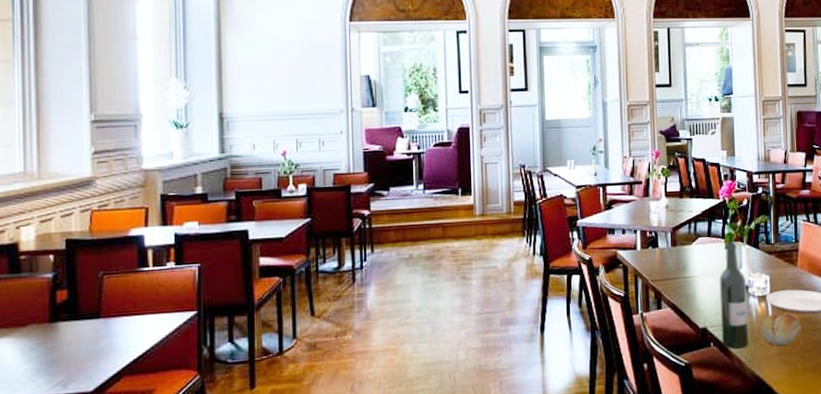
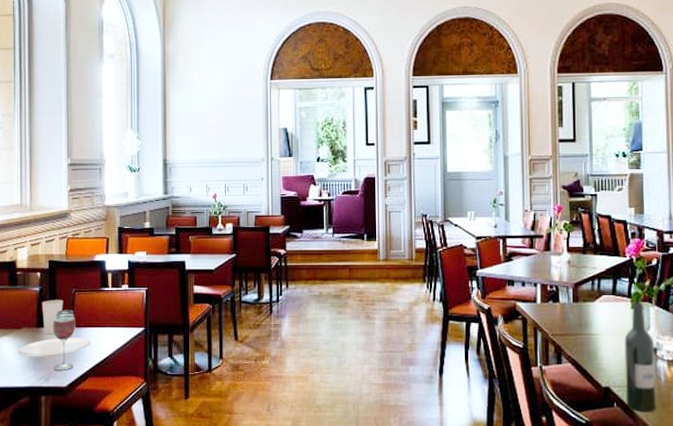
plate: none [21,329,126,361] -> present [17,337,91,357]
cup: none [56,286,87,331] -> present [42,300,64,335]
wineglass: none [72,297,106,373] -> present [52,310,76,370]

